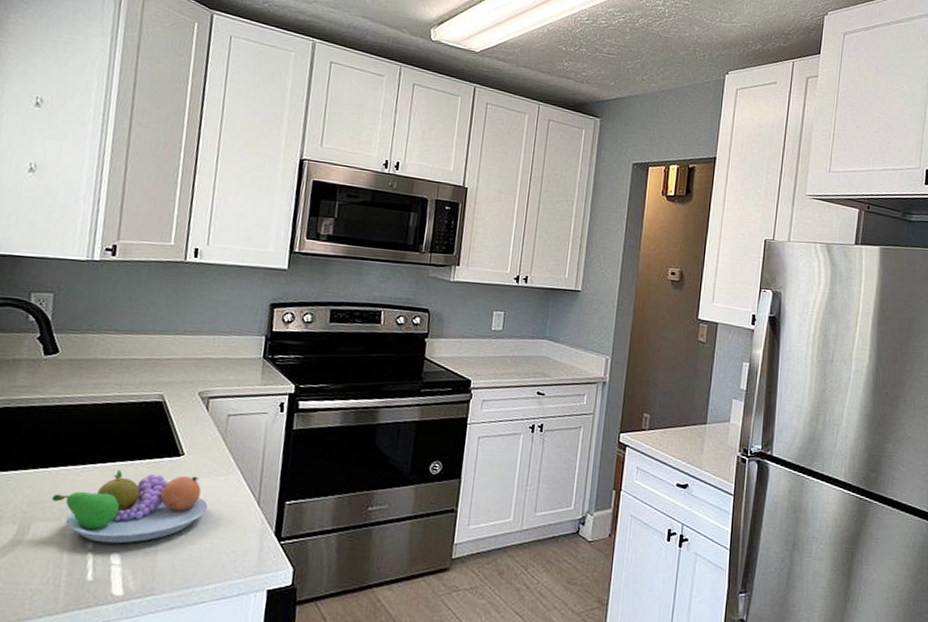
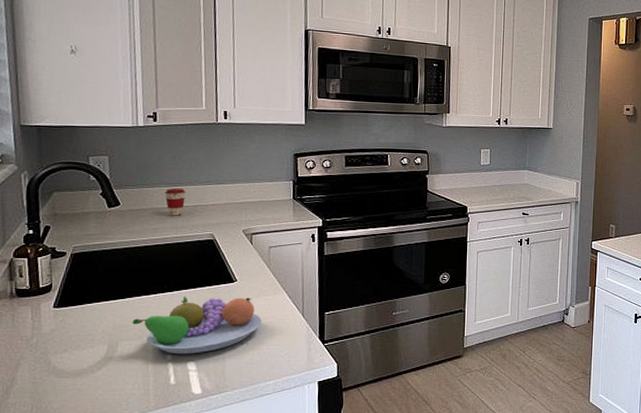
coffee cup: none [112,336,138,371] -> present [165,188,186,216]

